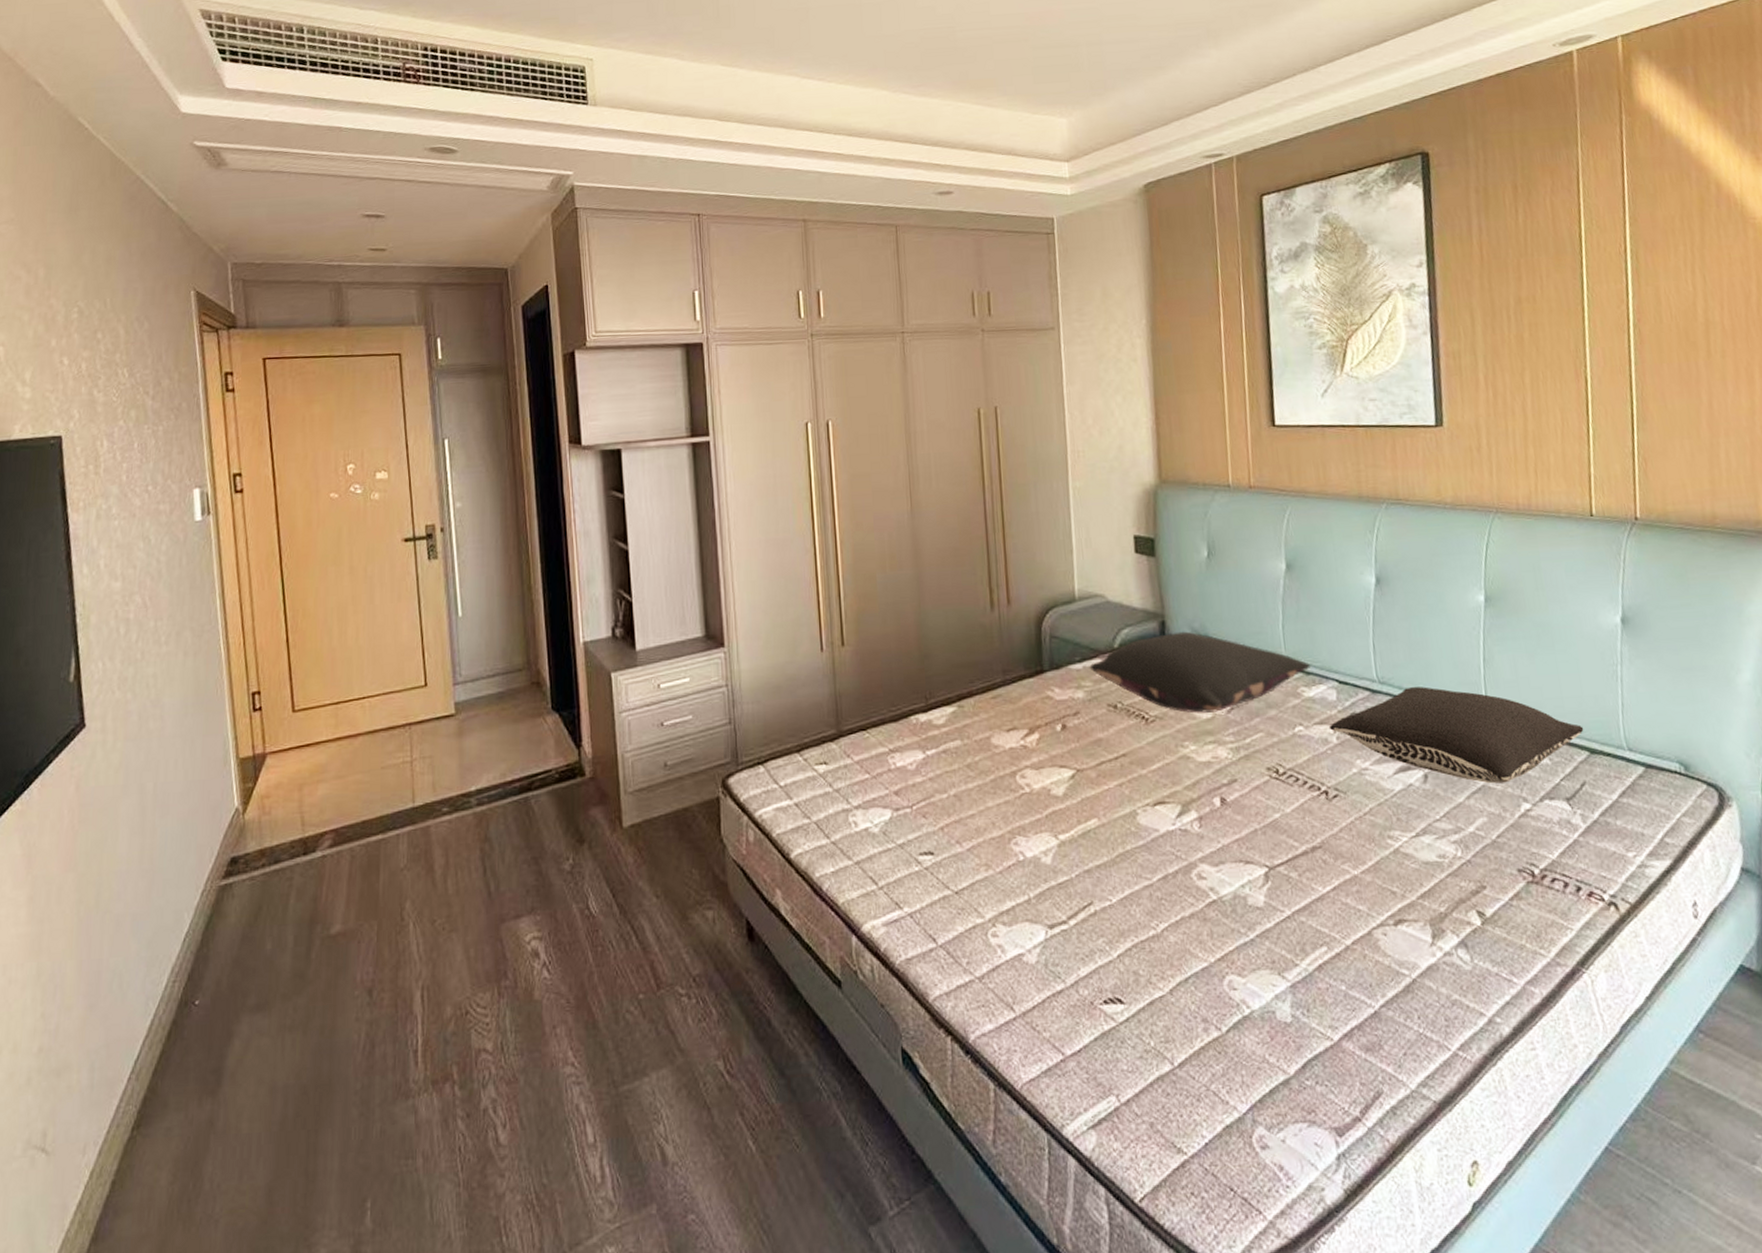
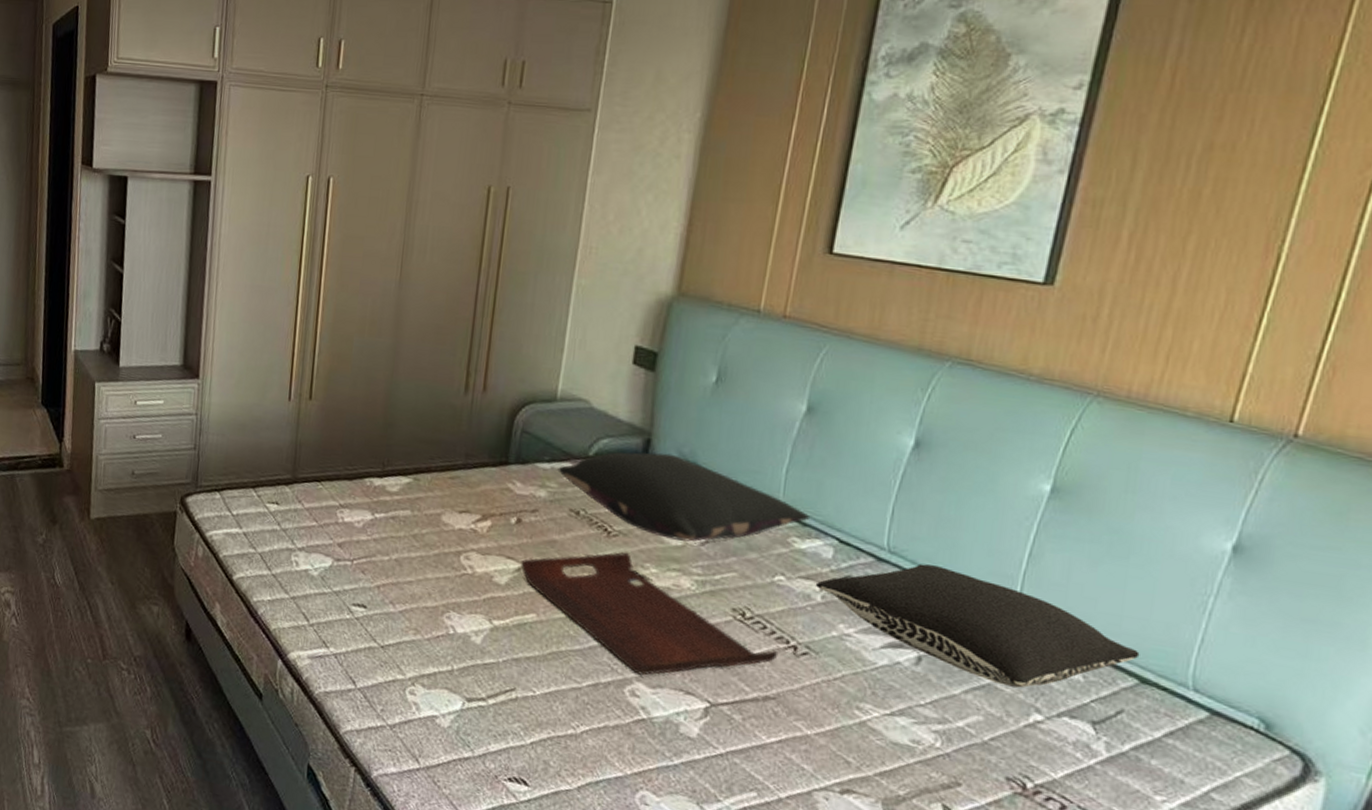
serving tray: none [1073,735,1315,856] -> present [521,552,779,676]

